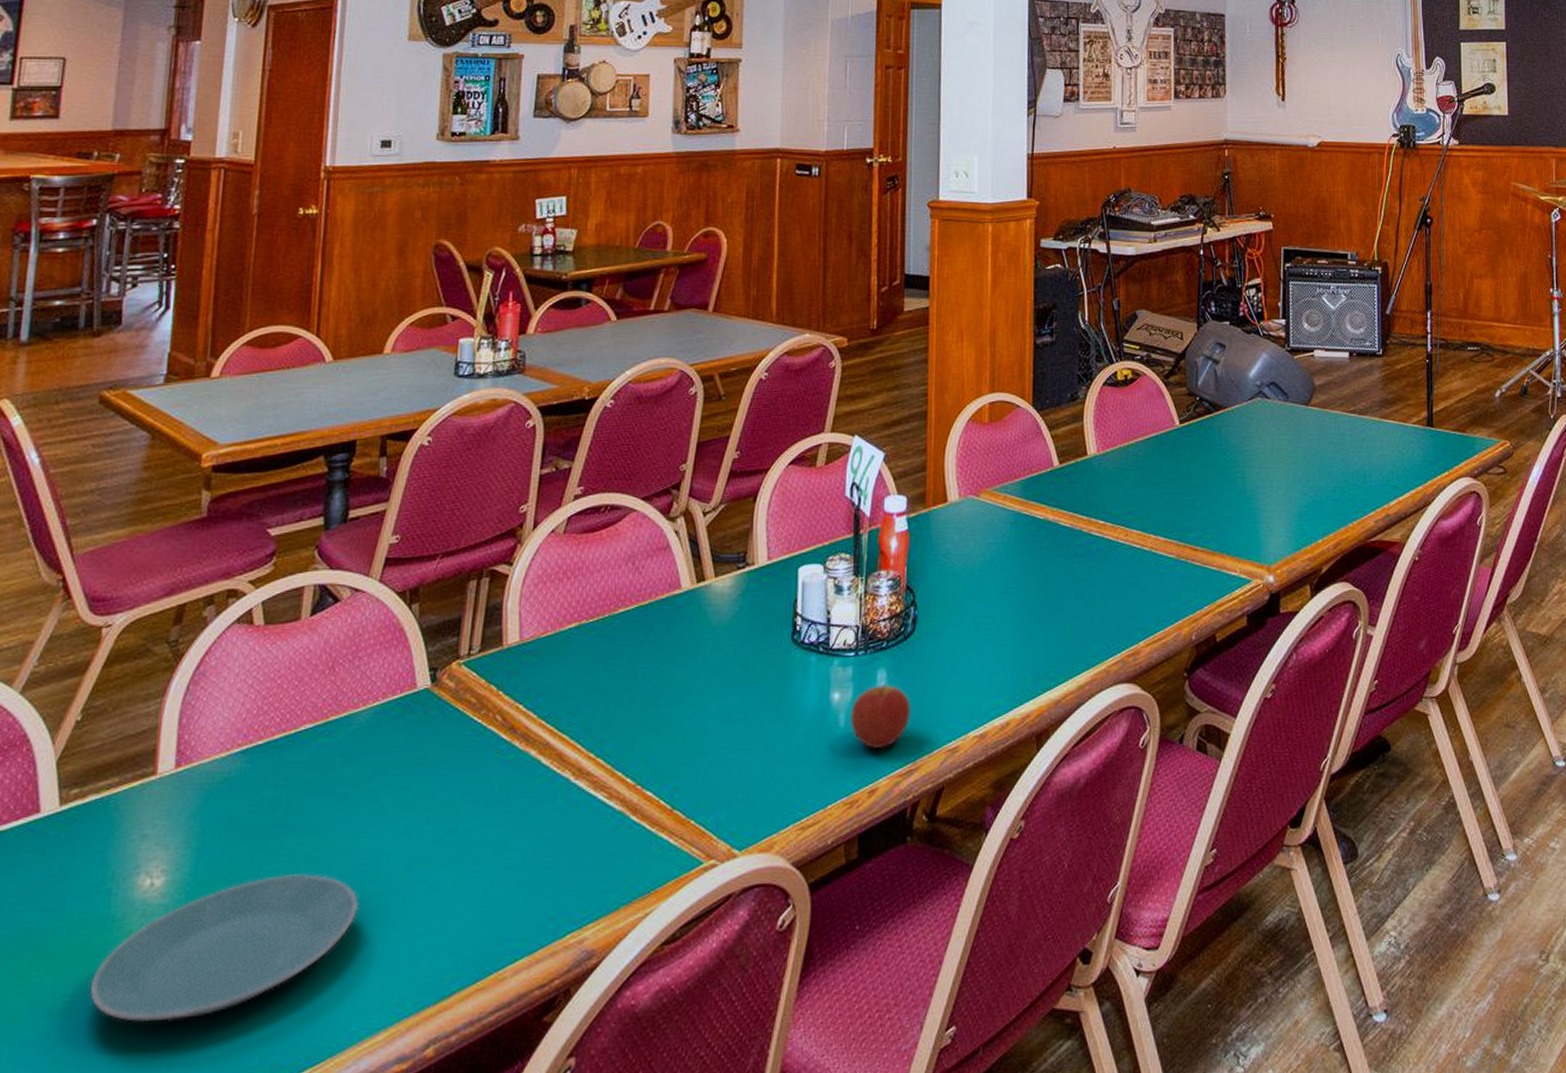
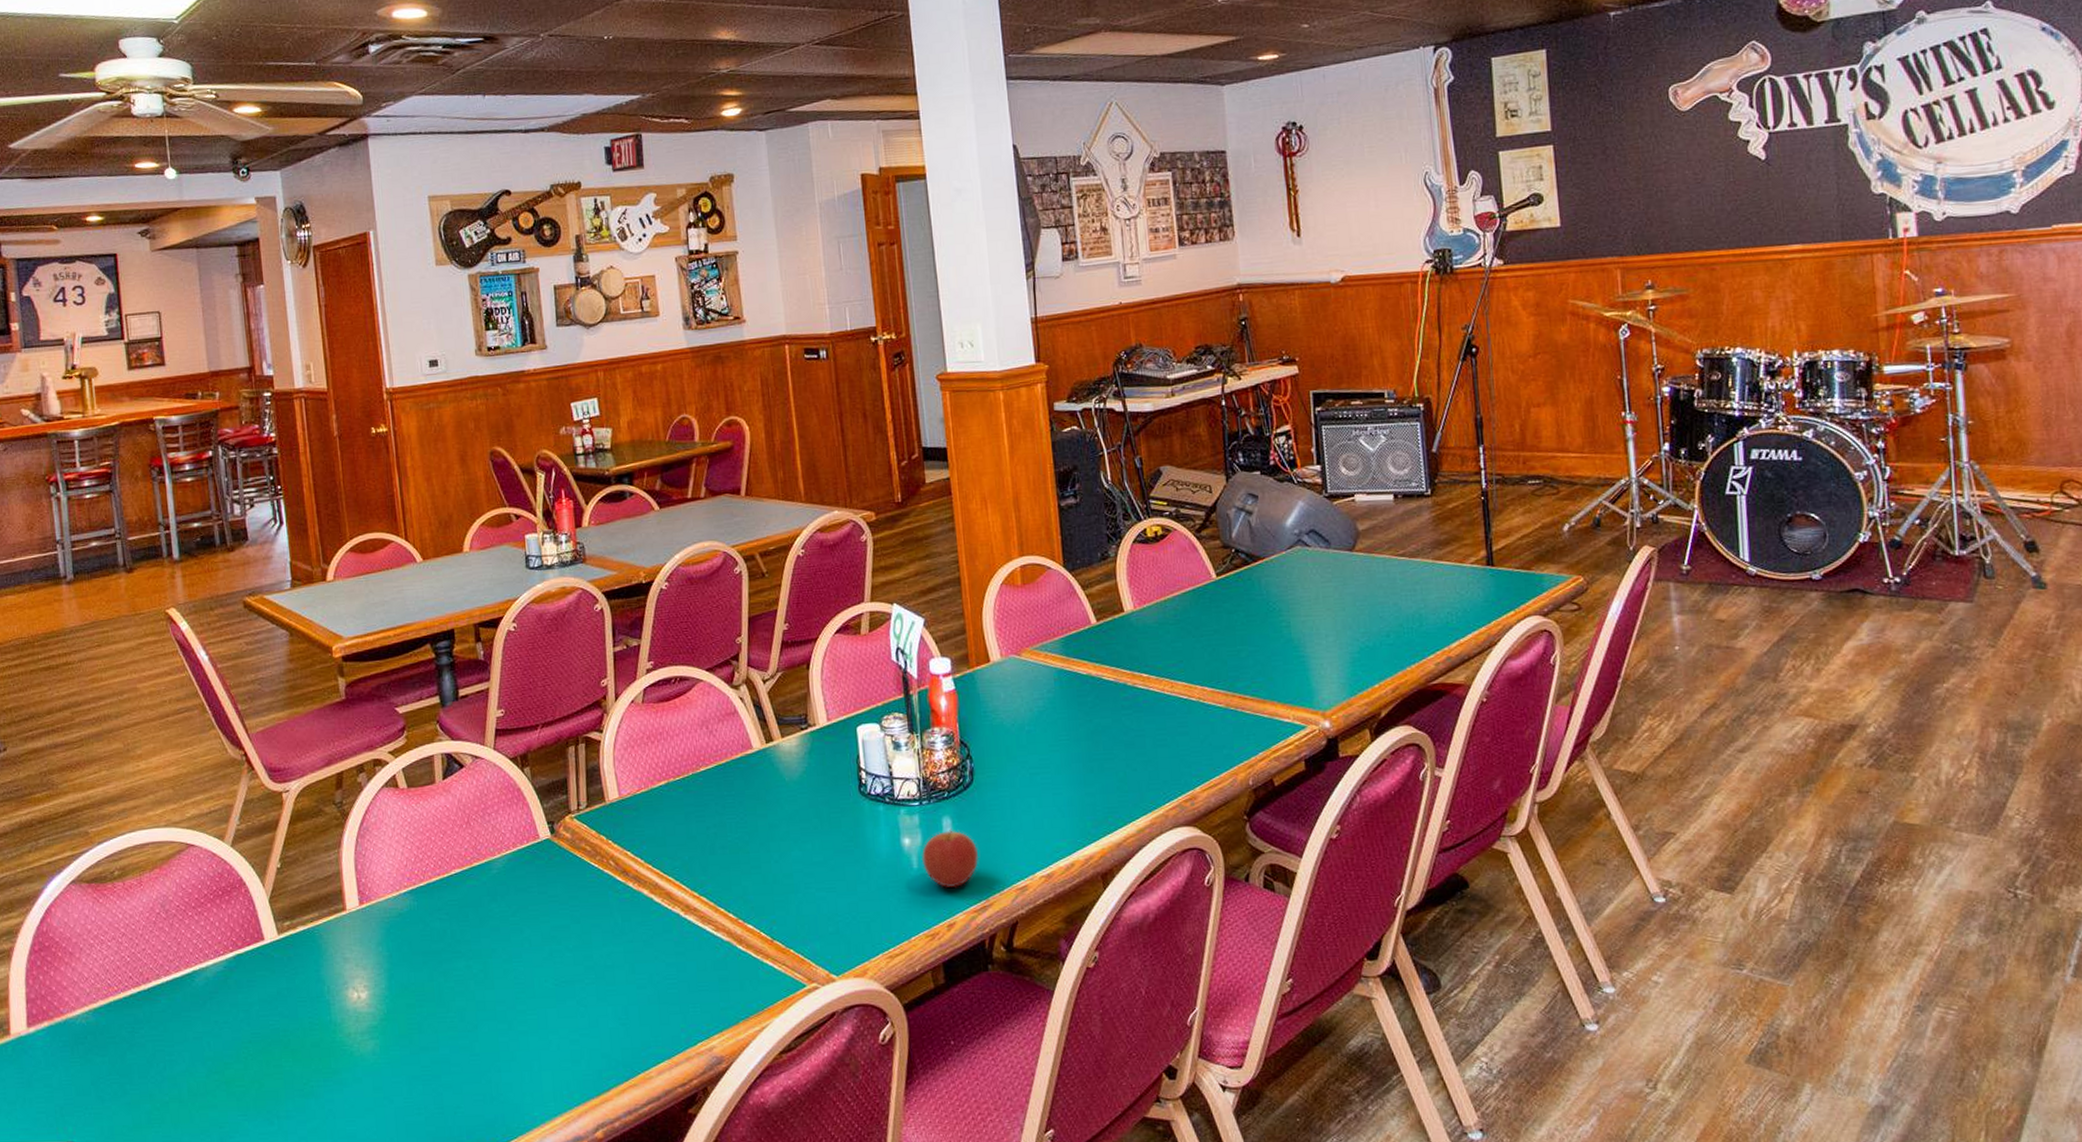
plate: present [90,874,359,1023] -> none [327,990,523,1104]

